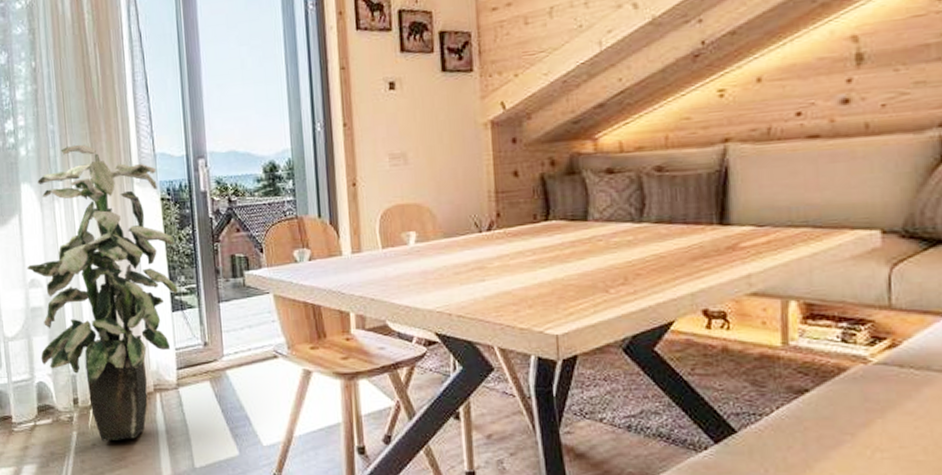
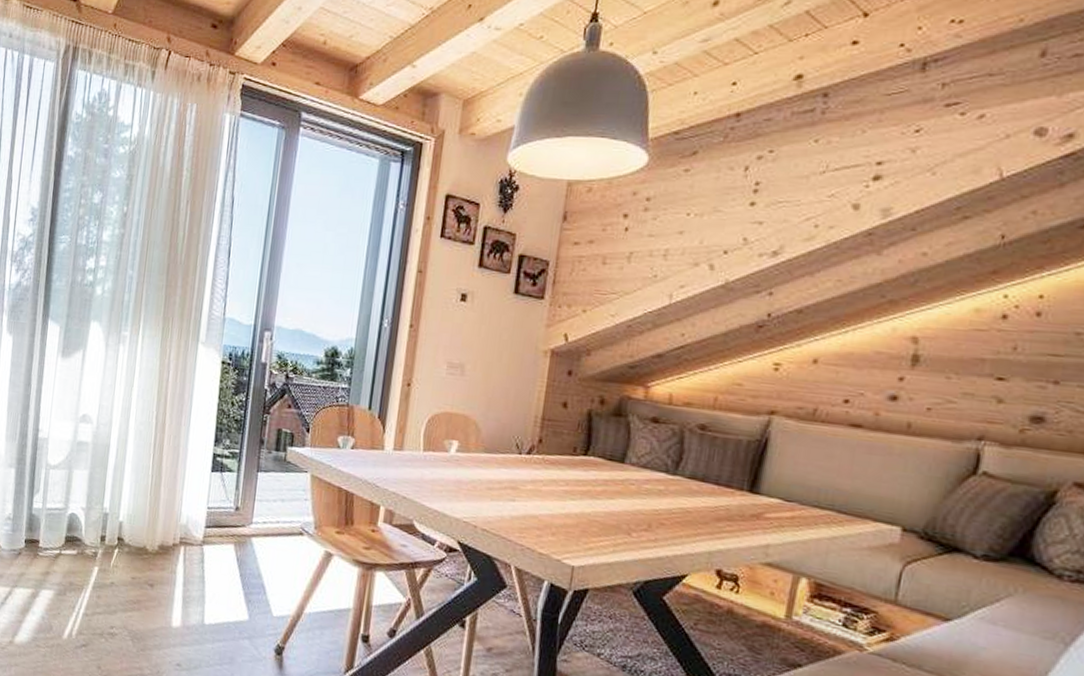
indoor plant: present [26,144,179,442] -> none [77,294,227,585]

